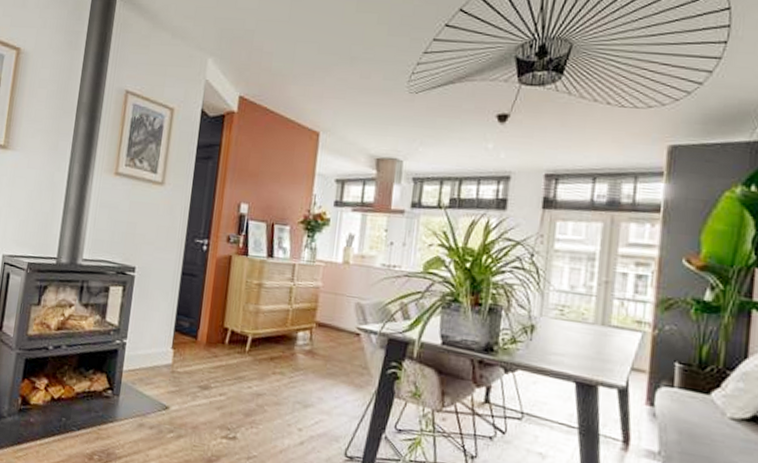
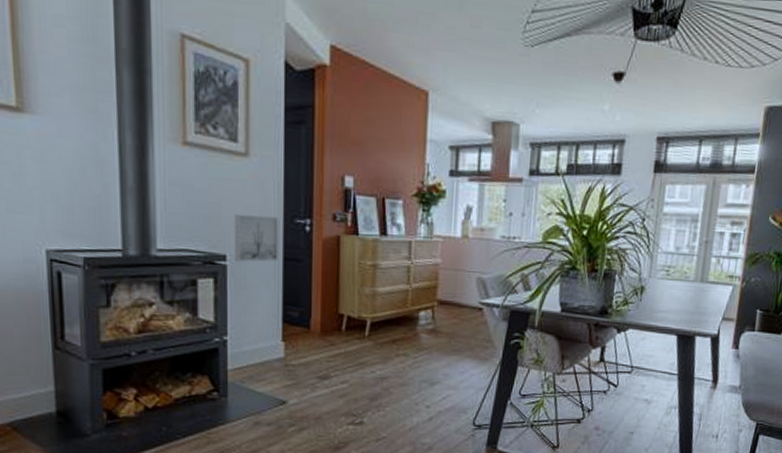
wall art: none [141,233,182,276] -> present [234,214,278,263]

